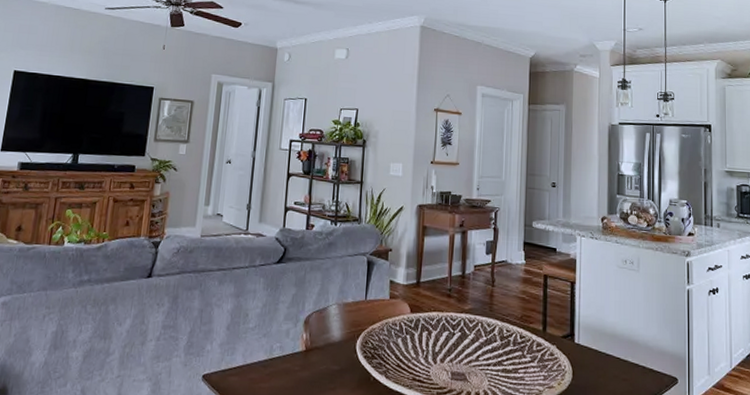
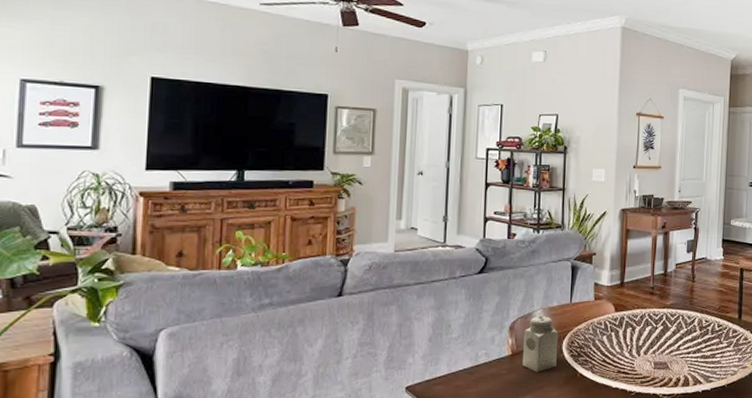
salt shaker: none [316,311,353,372] -> present [523,316,559,372]

